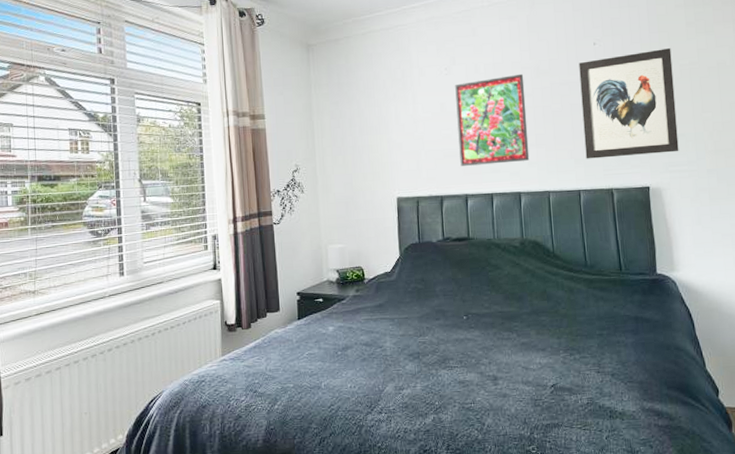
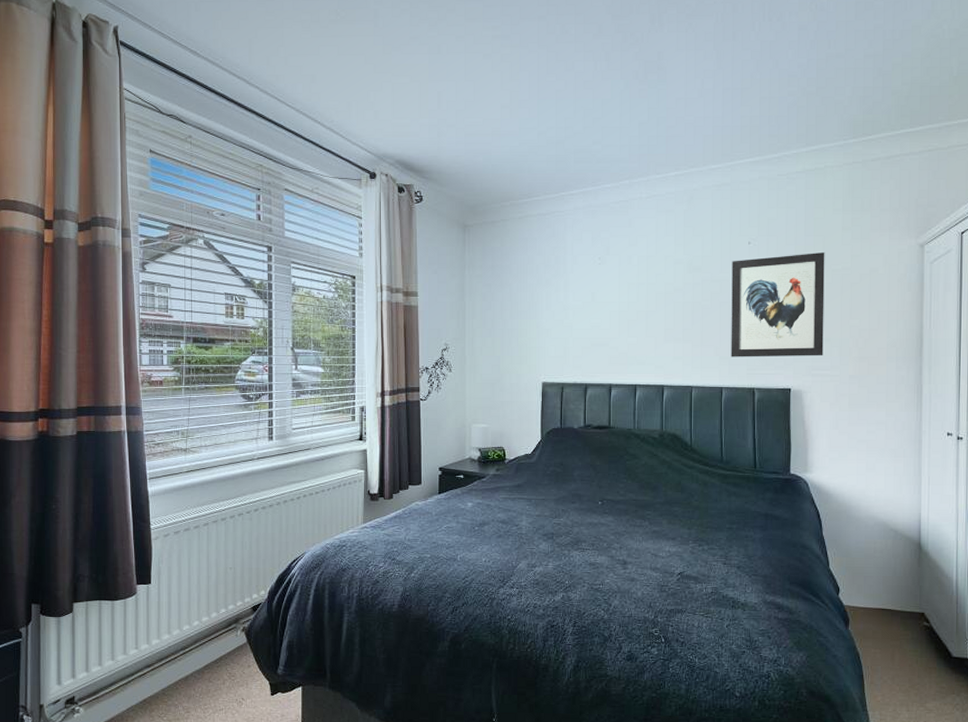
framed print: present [455,73,530,166] -> none [607,268,676,356]

